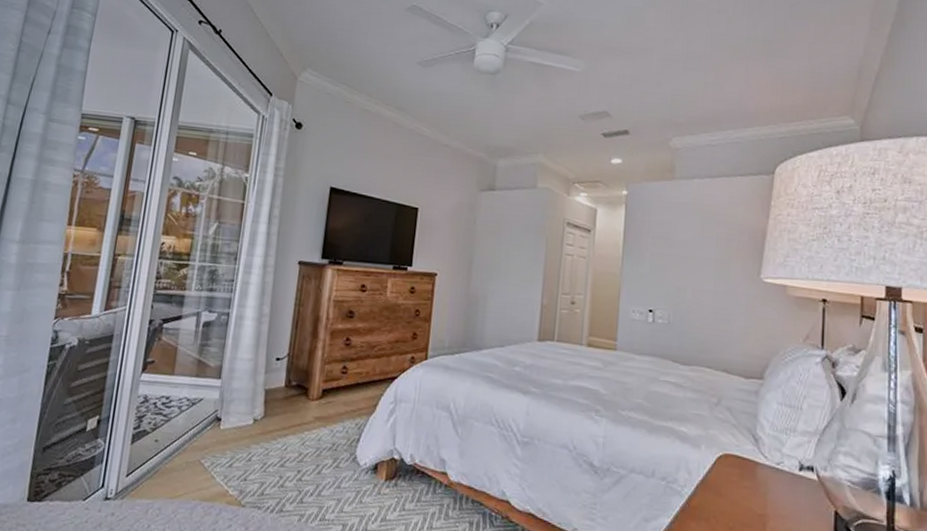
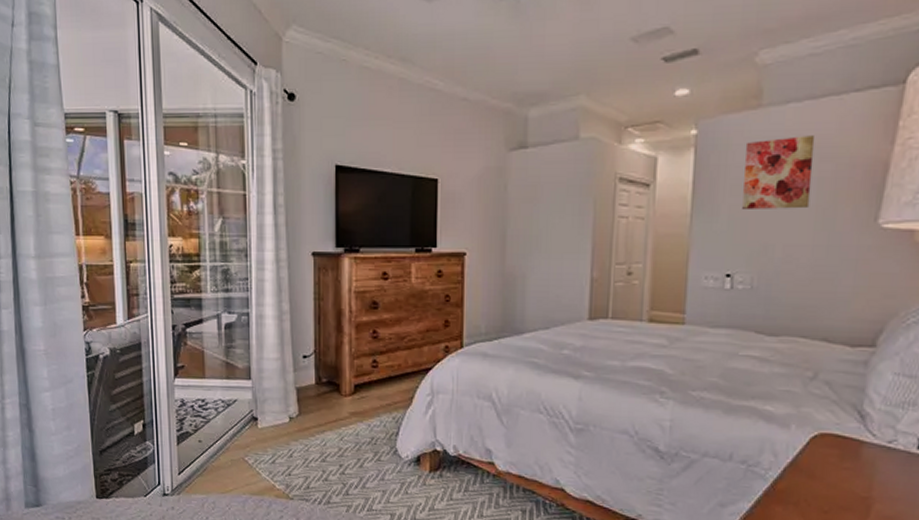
wall art: none [661,204,714,261] -> present [742,135,816,209]

